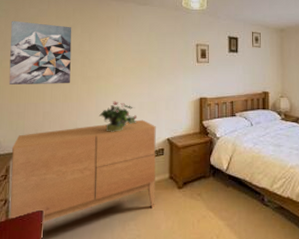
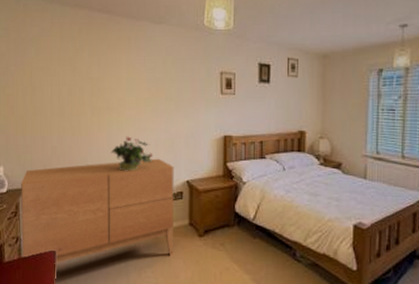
wall art: present [8,20,72,85] -> none [12,41,79,115]

